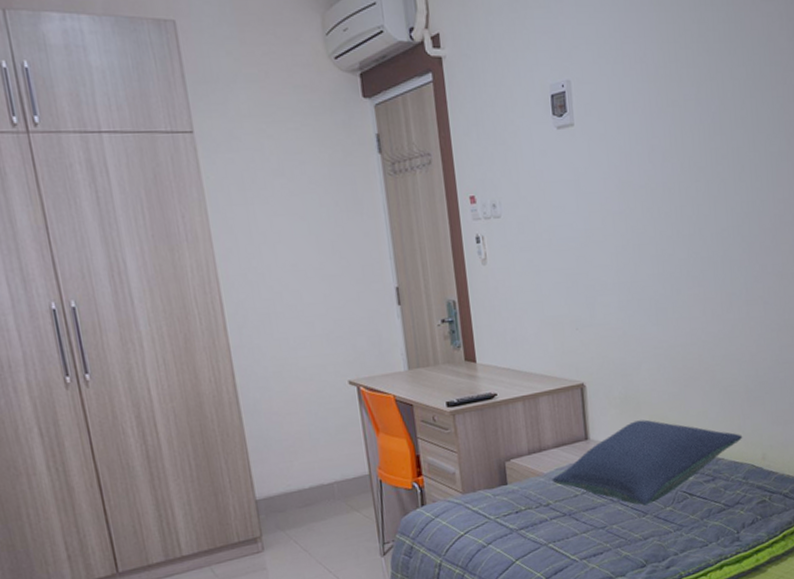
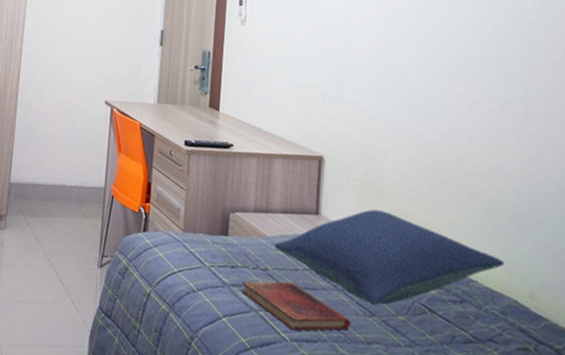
diary: none [528,508,630,551] -> present [242,281,352,331]

